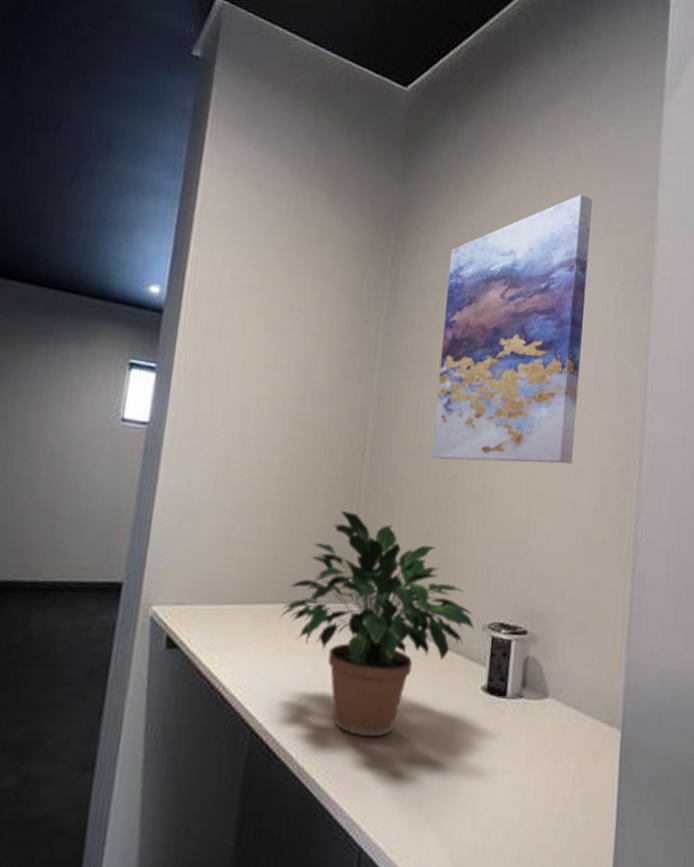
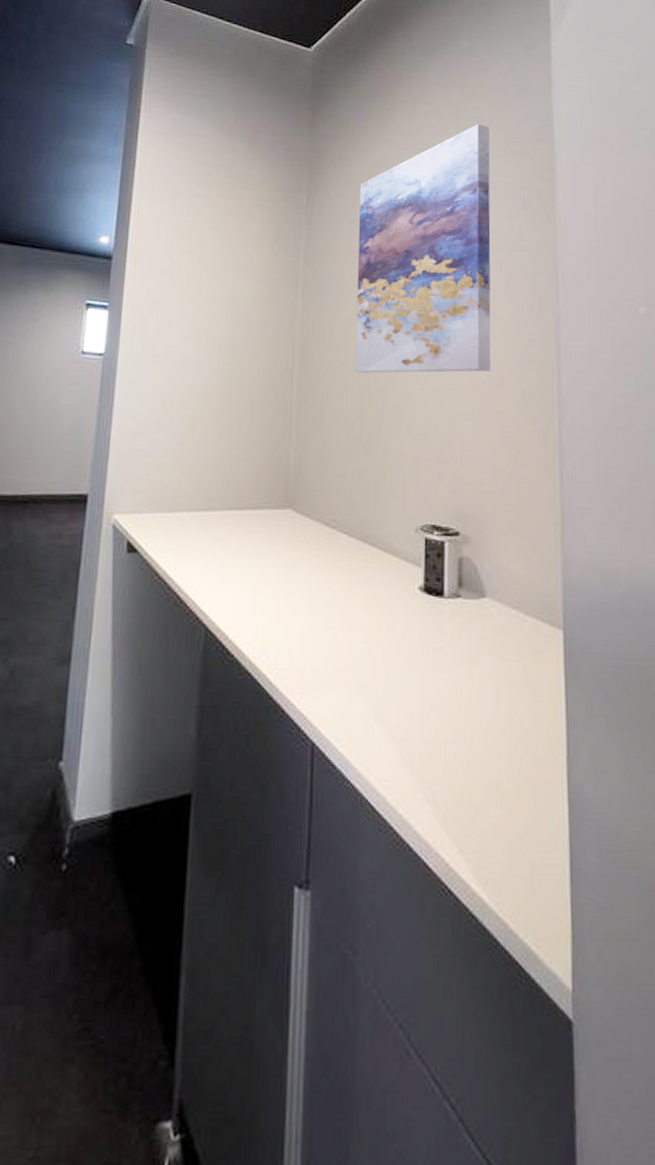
potted plant: present [279,511,475,738] -> none [225,424,408,636]

